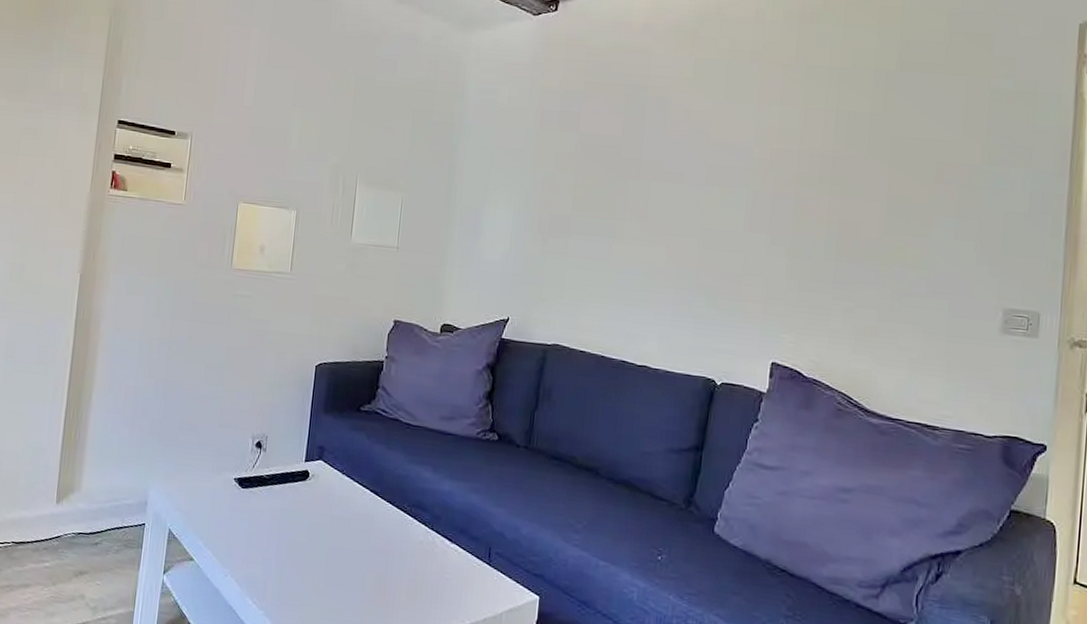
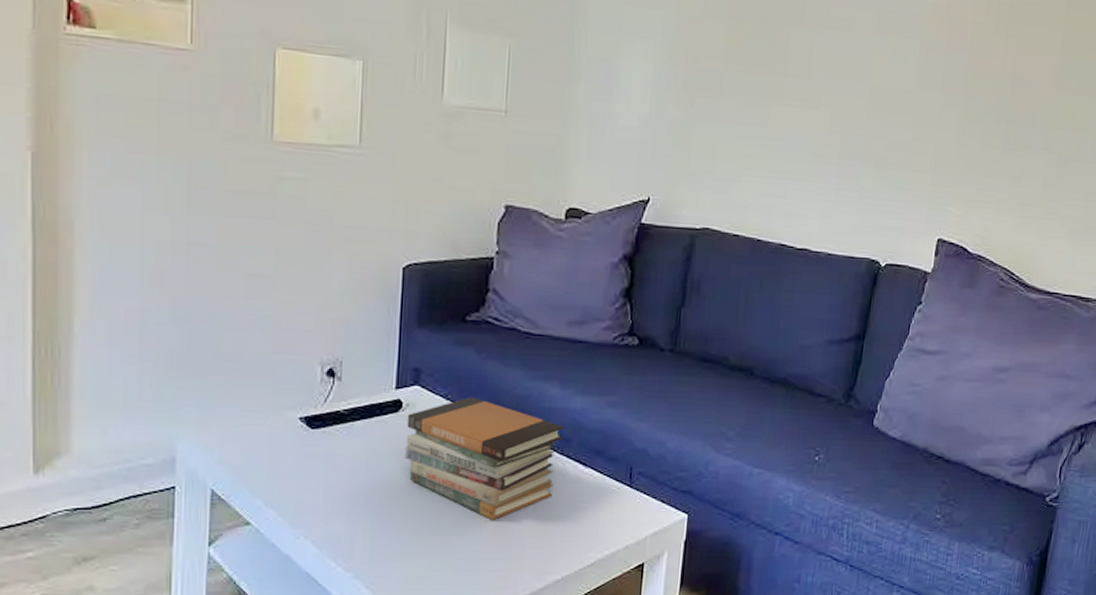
book stack: none [309,472,435,580] -> present [405,396,565,520]

